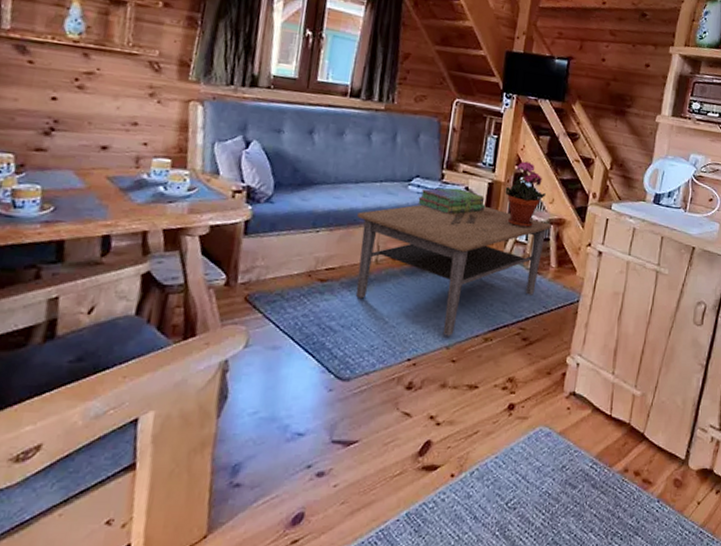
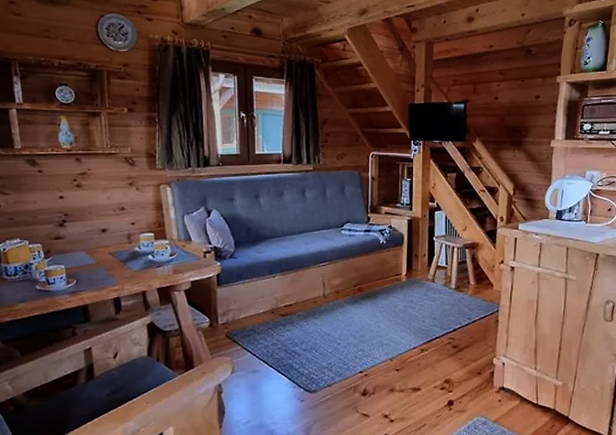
coffee table: present [355,205,552,336] -> none [303,240,467,350]
stack of books: present [417,187,486,214] -> none [351,228,408,250]
potted plant: present [505,161,546,228] -> none [423,197,458,254]

